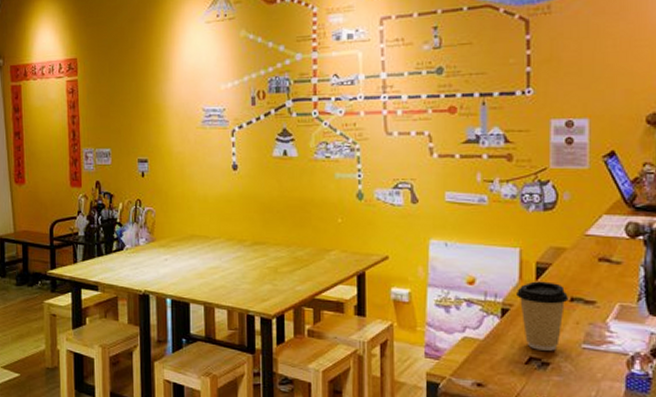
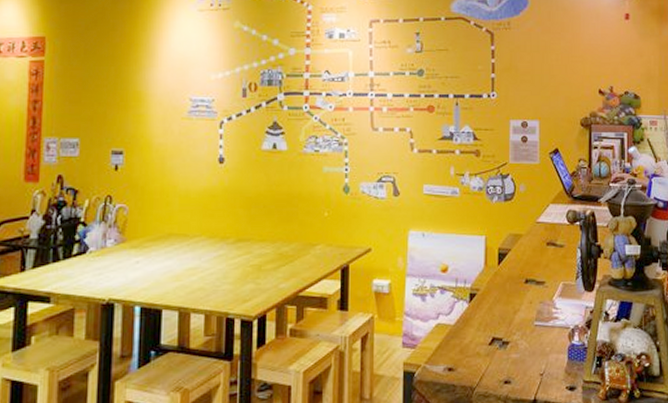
coffee cup: present [517,281,568,351] -> none [482,266,524,331]

